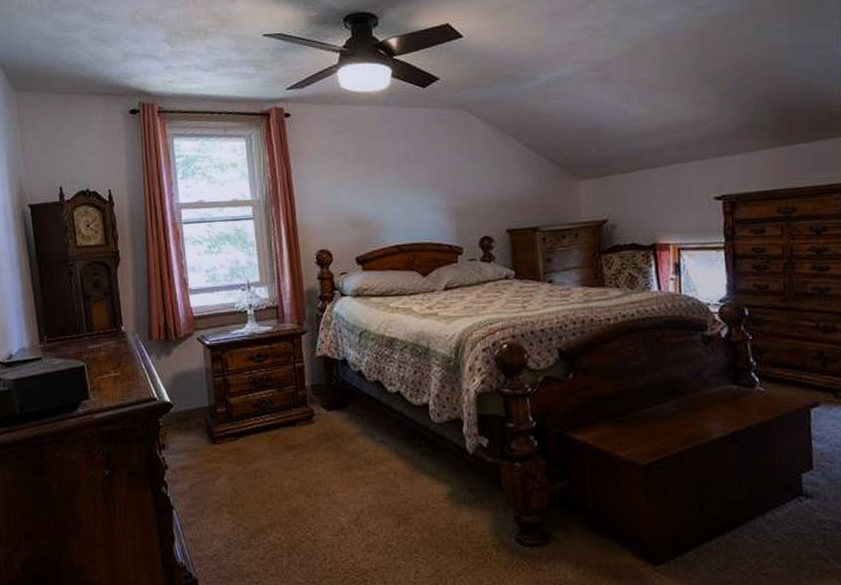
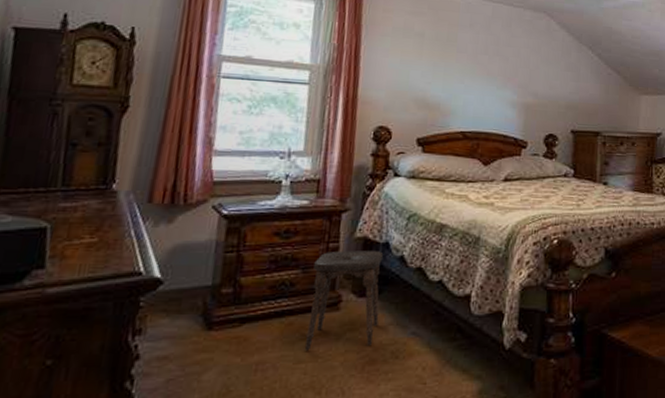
stool: none [286,367,349,459] -> present [304,251,384,351]

